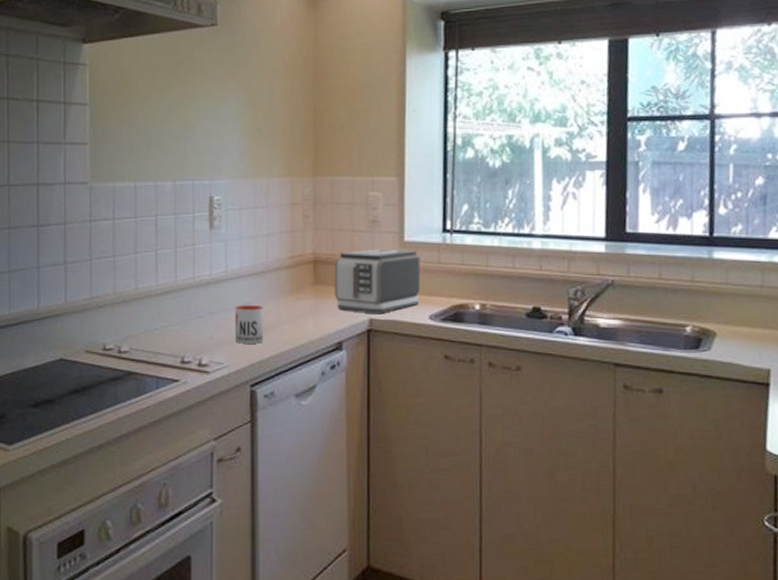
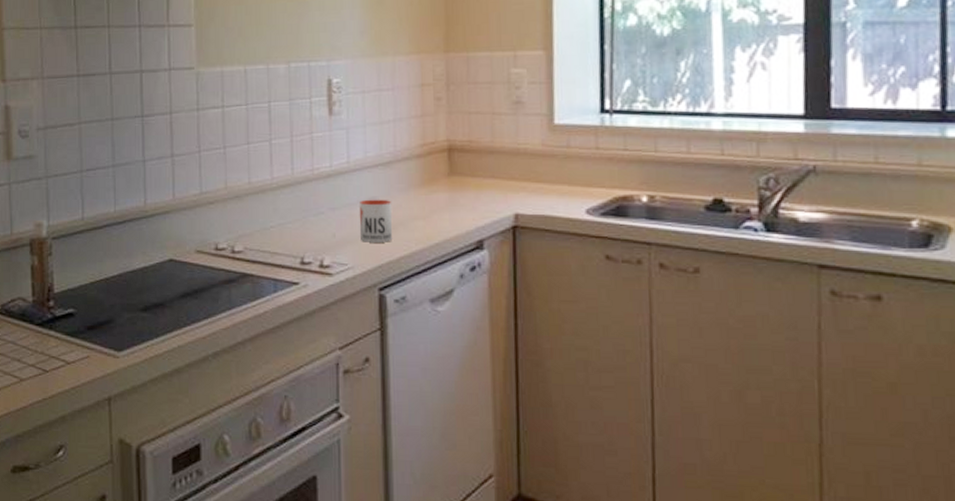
toaster: present [334,249,421,313] -> none [472,133,575,208]

